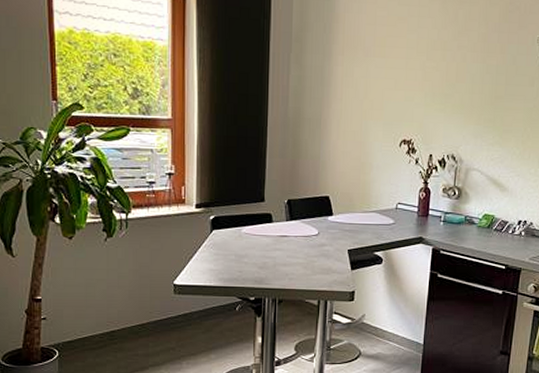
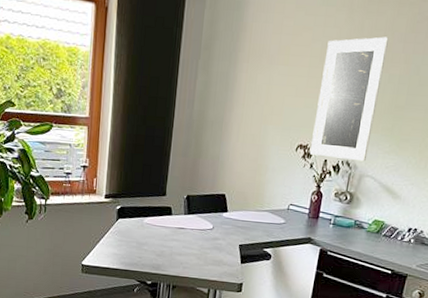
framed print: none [413,27,484,155] -> present [309,37,390,162]

